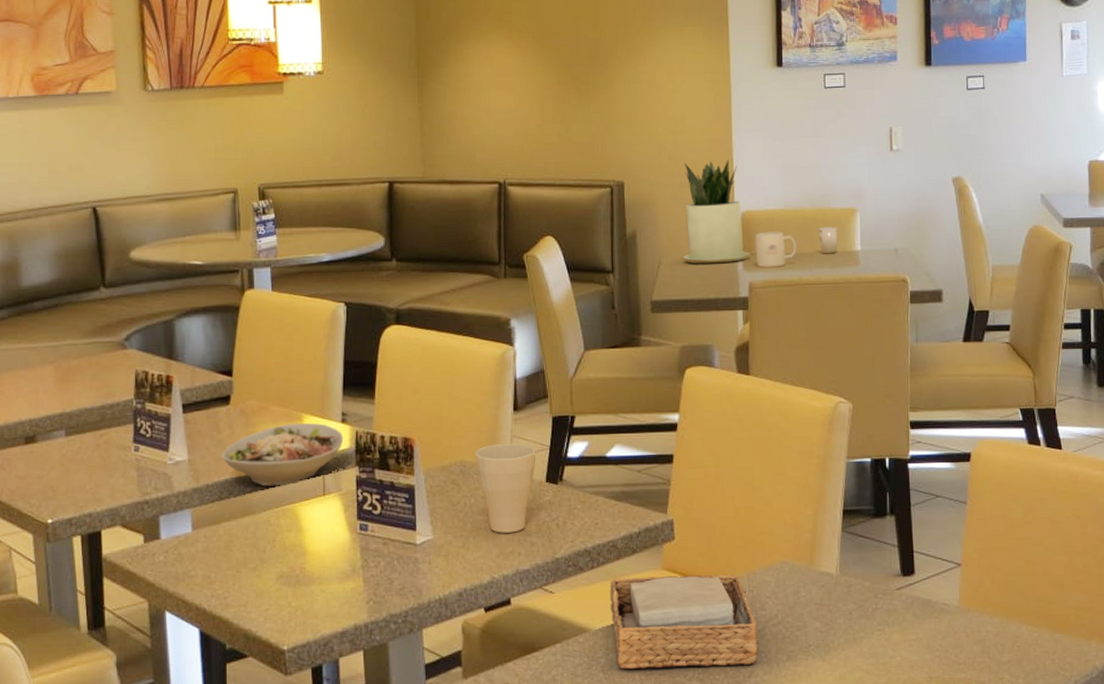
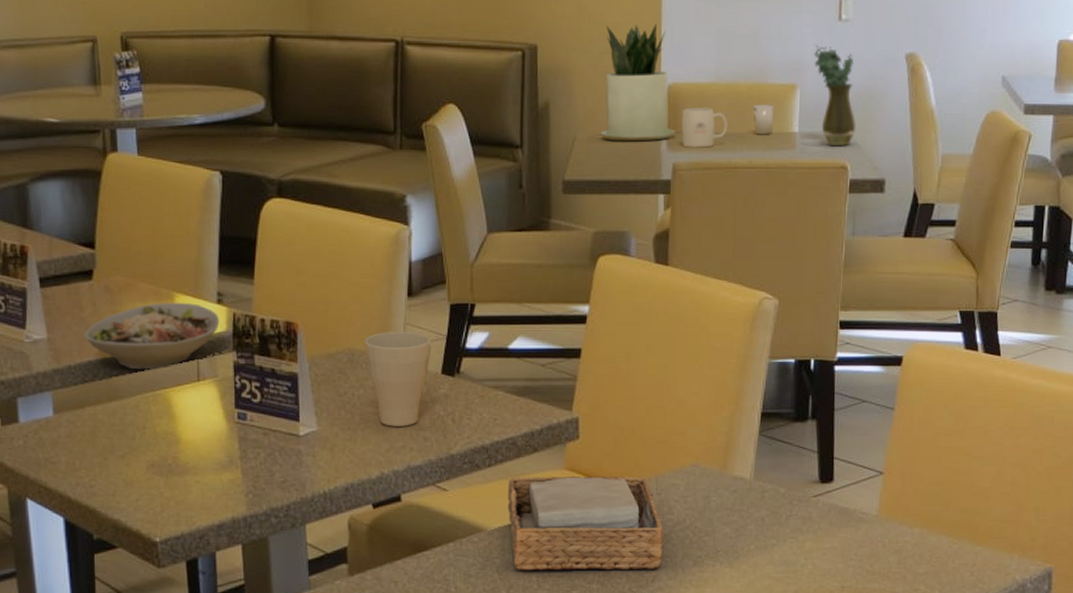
vase: none [870,172,913,262] -> present [814,44,857,147]

